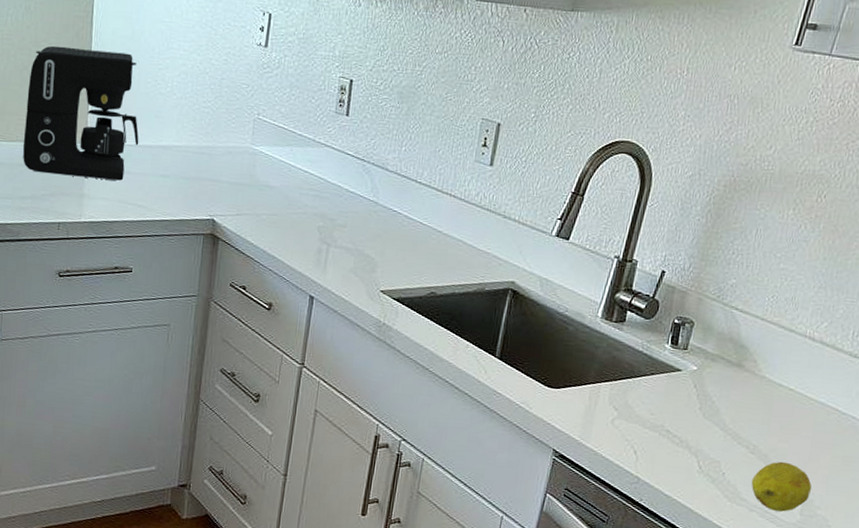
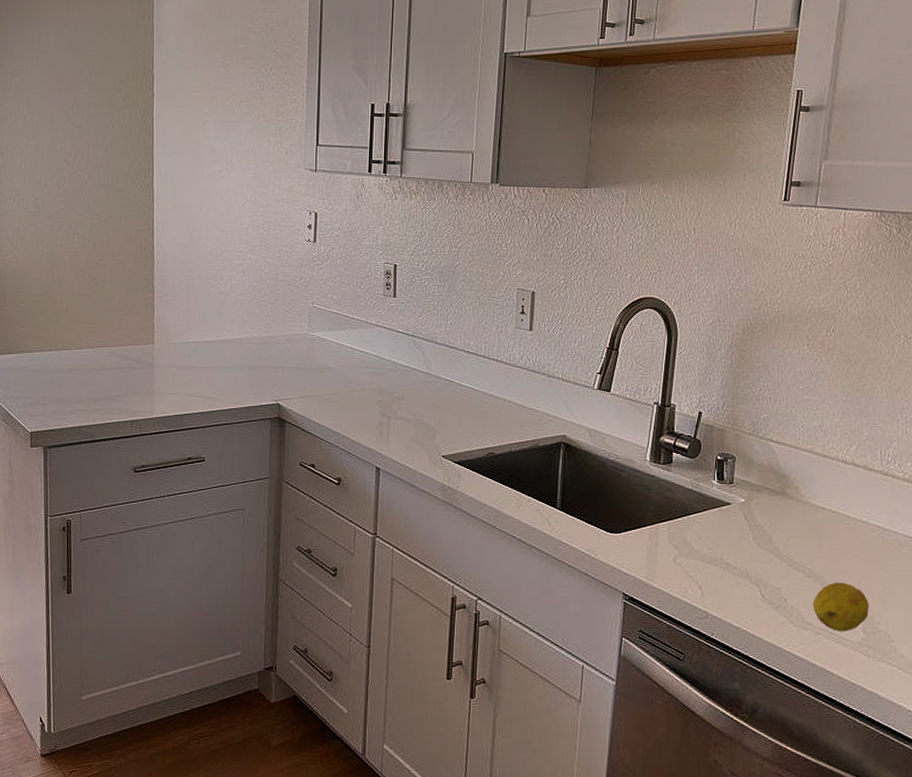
coffee maker: present [22,45,139,181] -> none [94,258,204,376]

